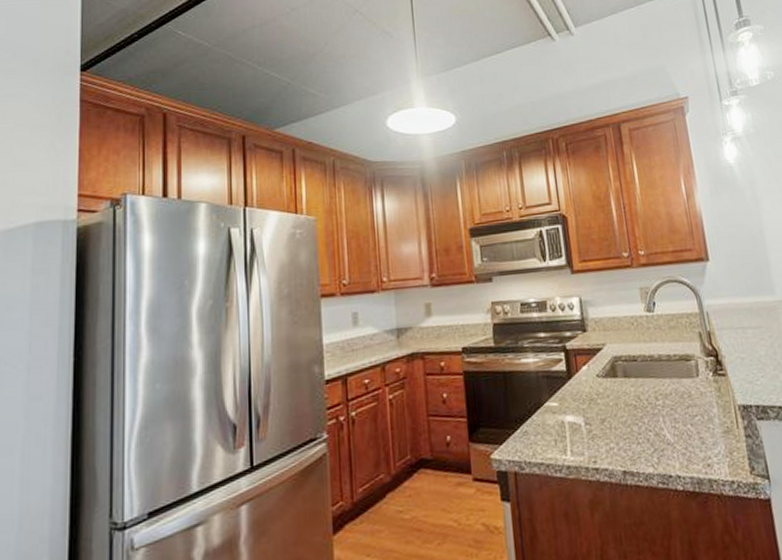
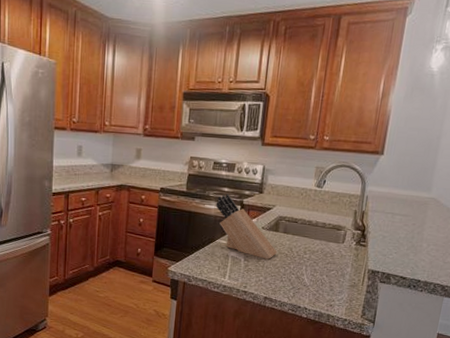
knife block: none [533,340,623,418] -> present [215,194,277,259]

